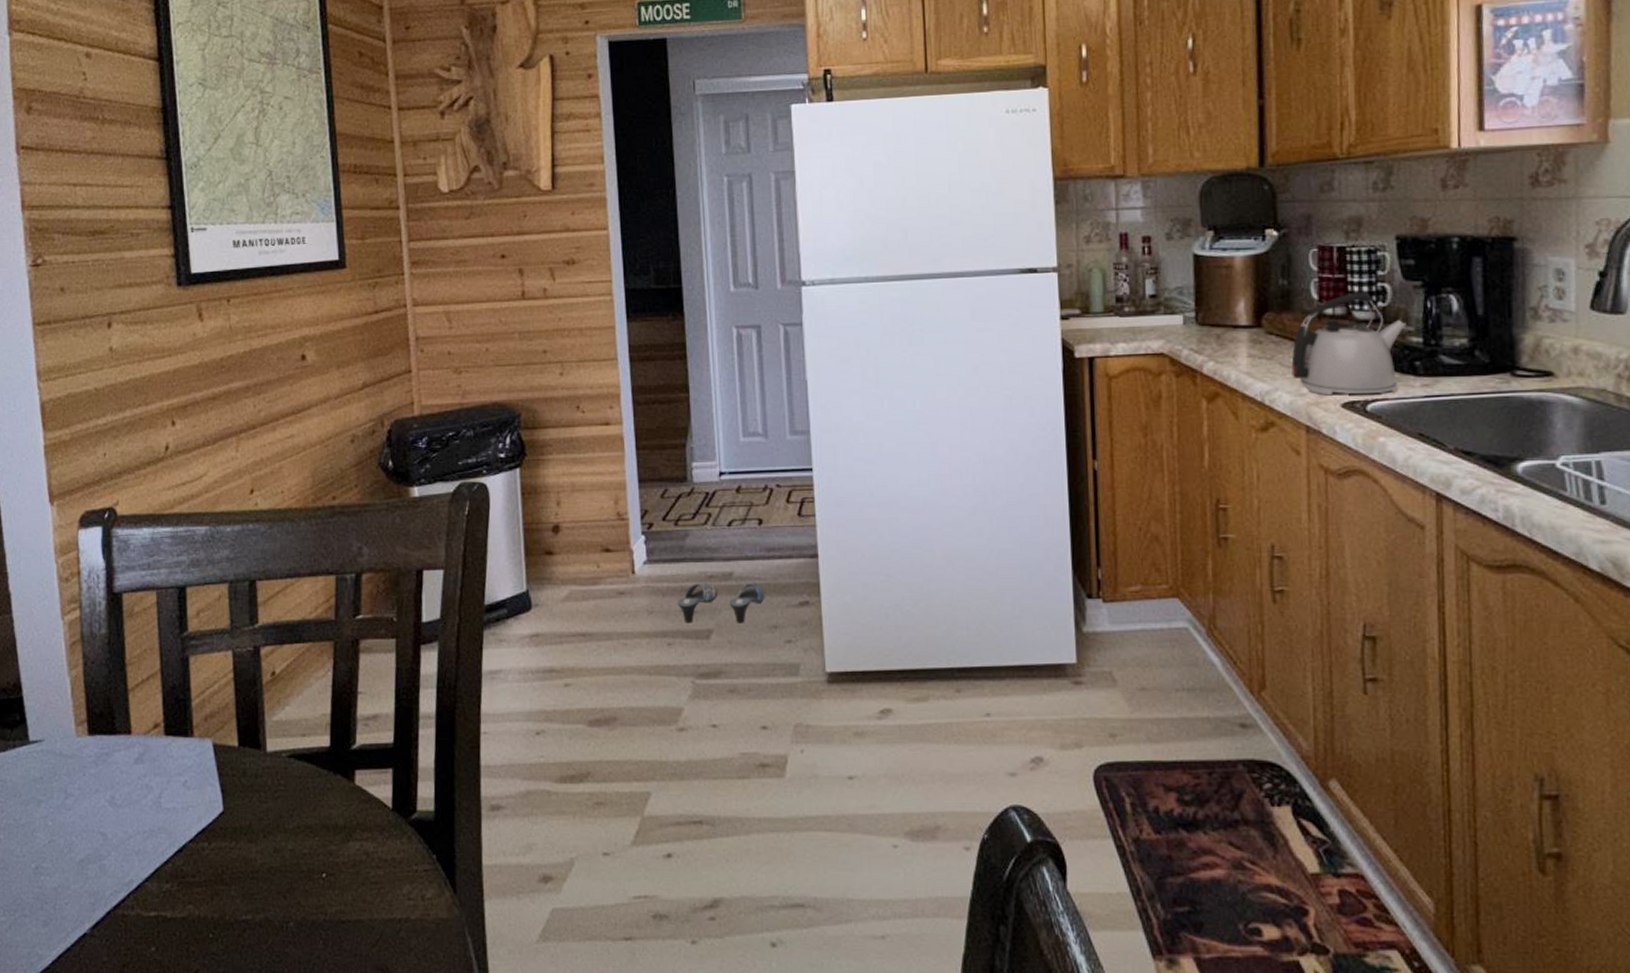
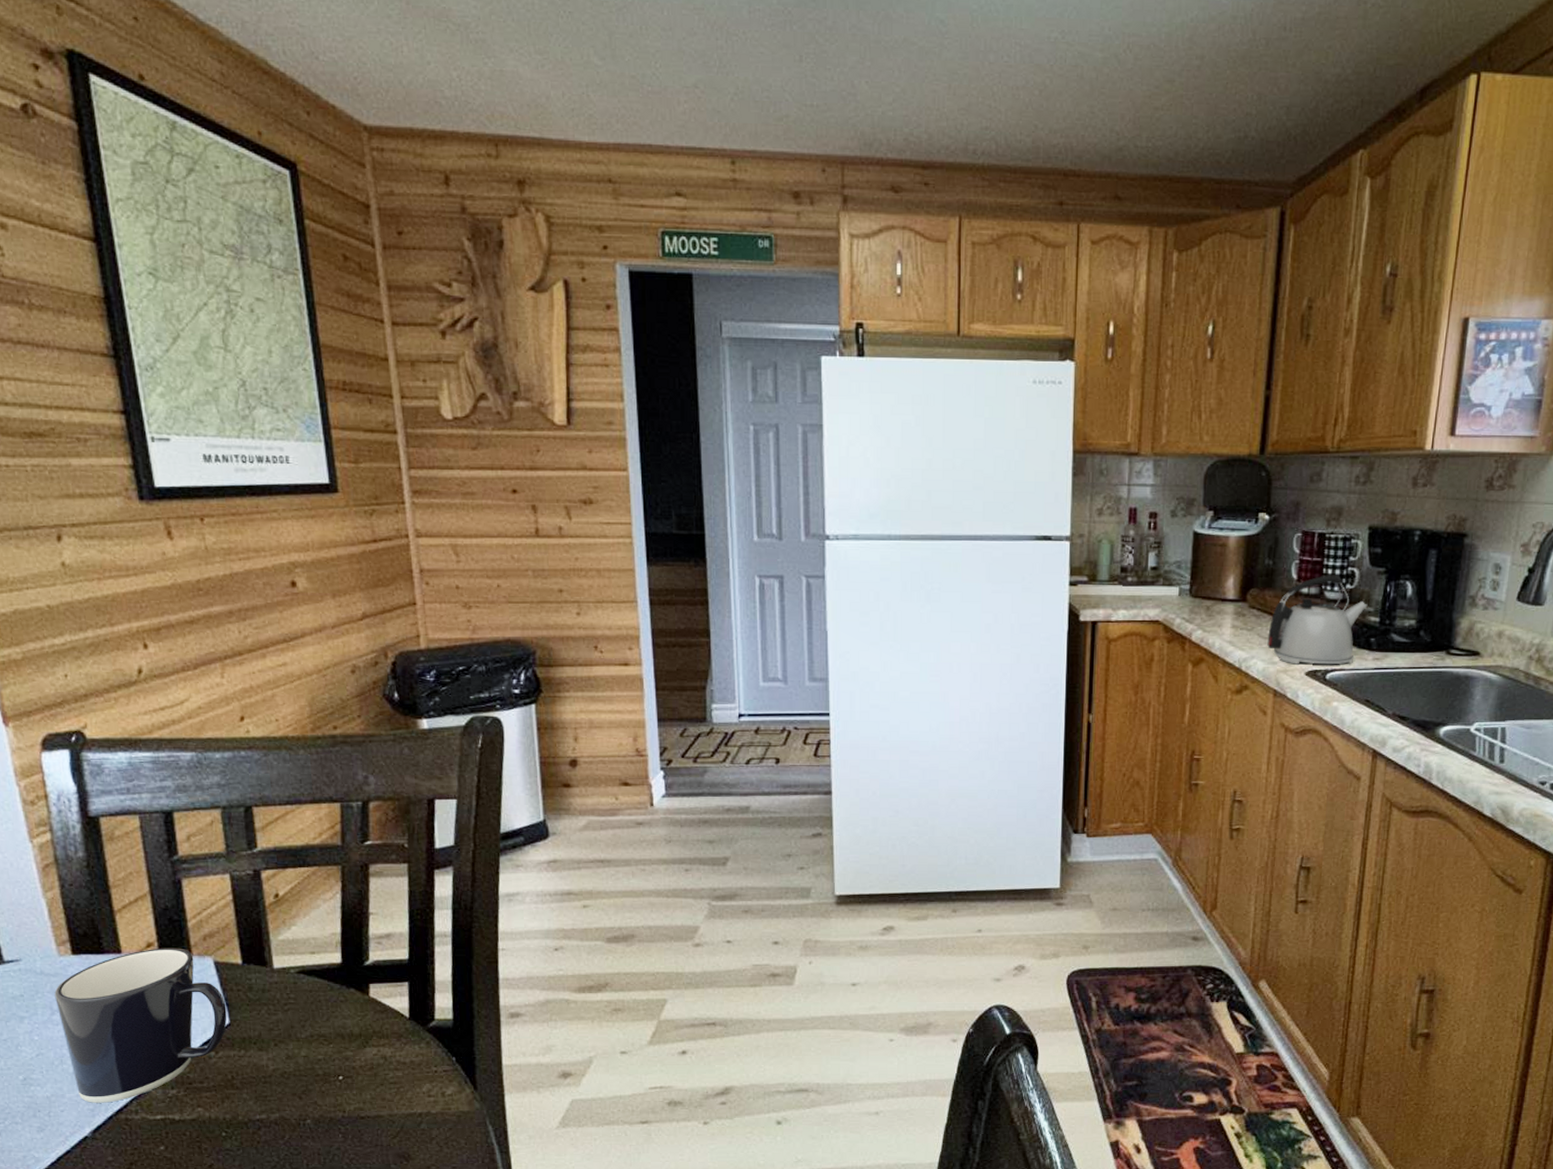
mug: none [70,728,221,896] -> present [54,948,227,1103]
slippers: present [678,582,765,623] -> none [696,815,780,852]

